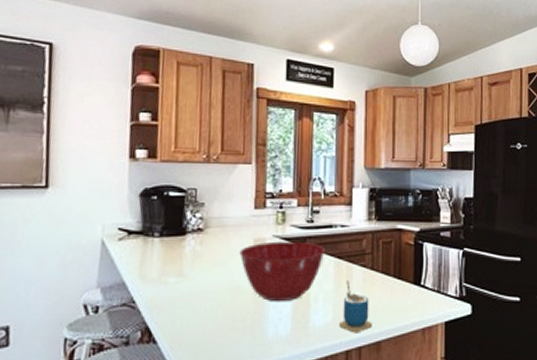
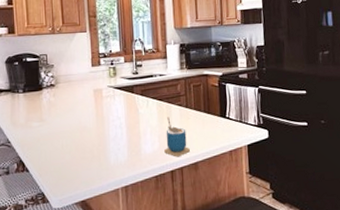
mixing bowl: present [239,241,325,302] -> none [83,89,149,137]

